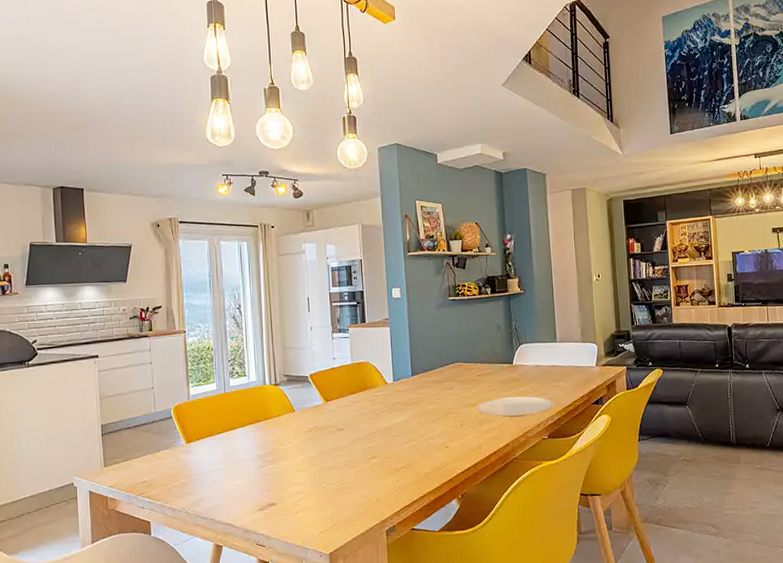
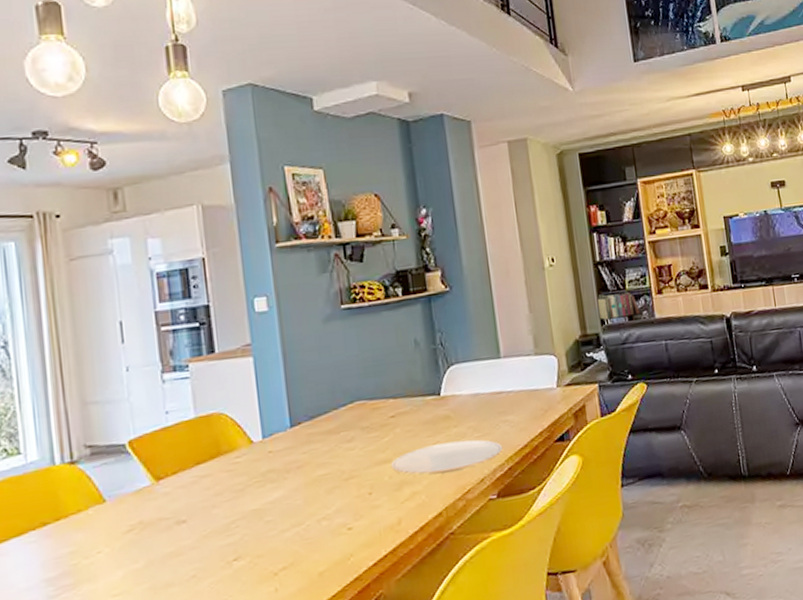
books: none [629,302,662,322] -> present [597,291,641,320]

